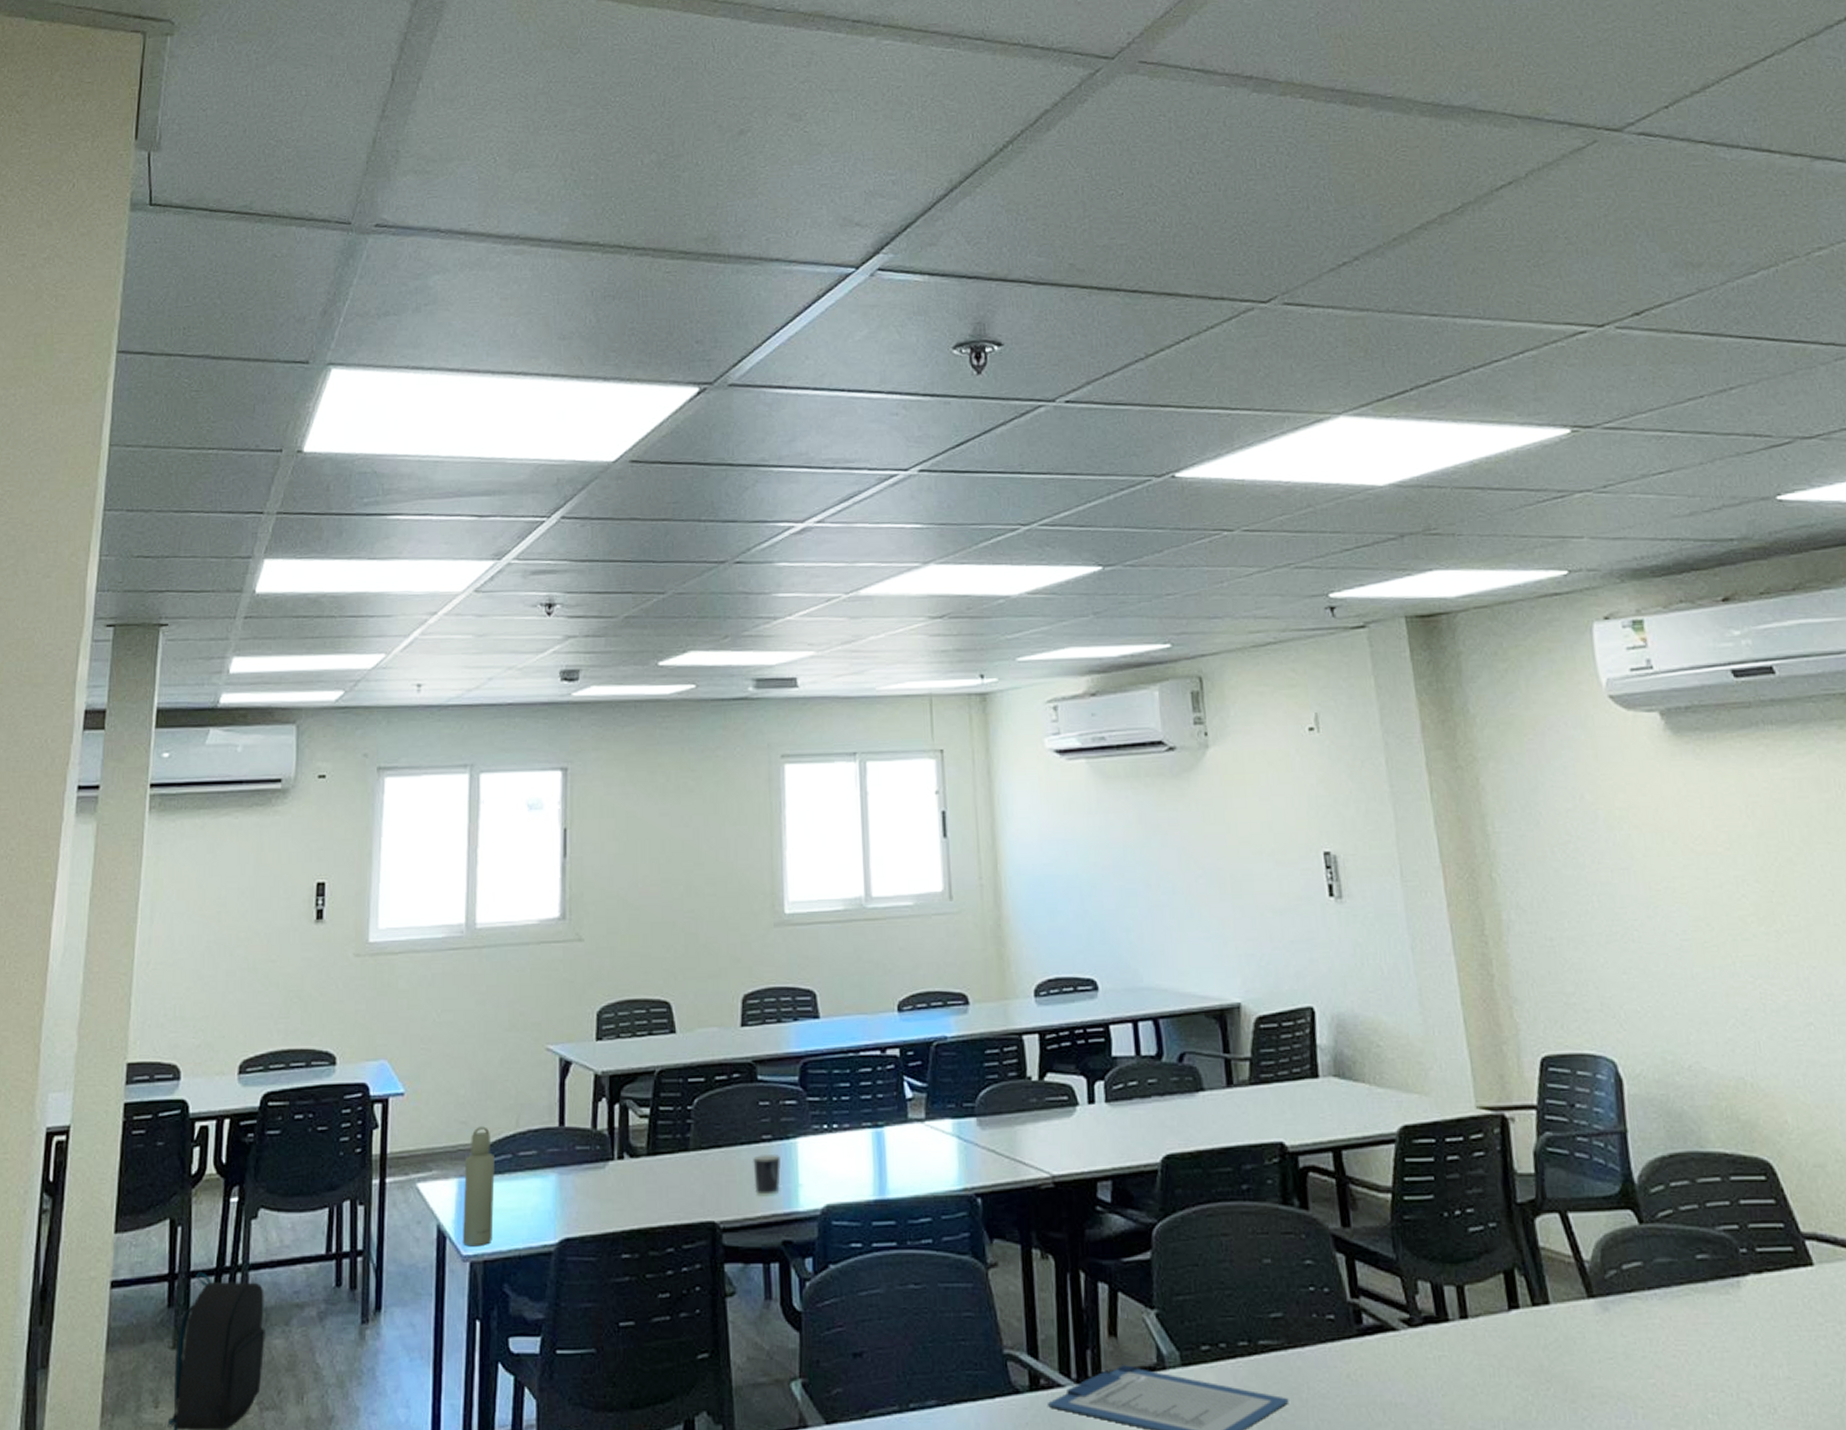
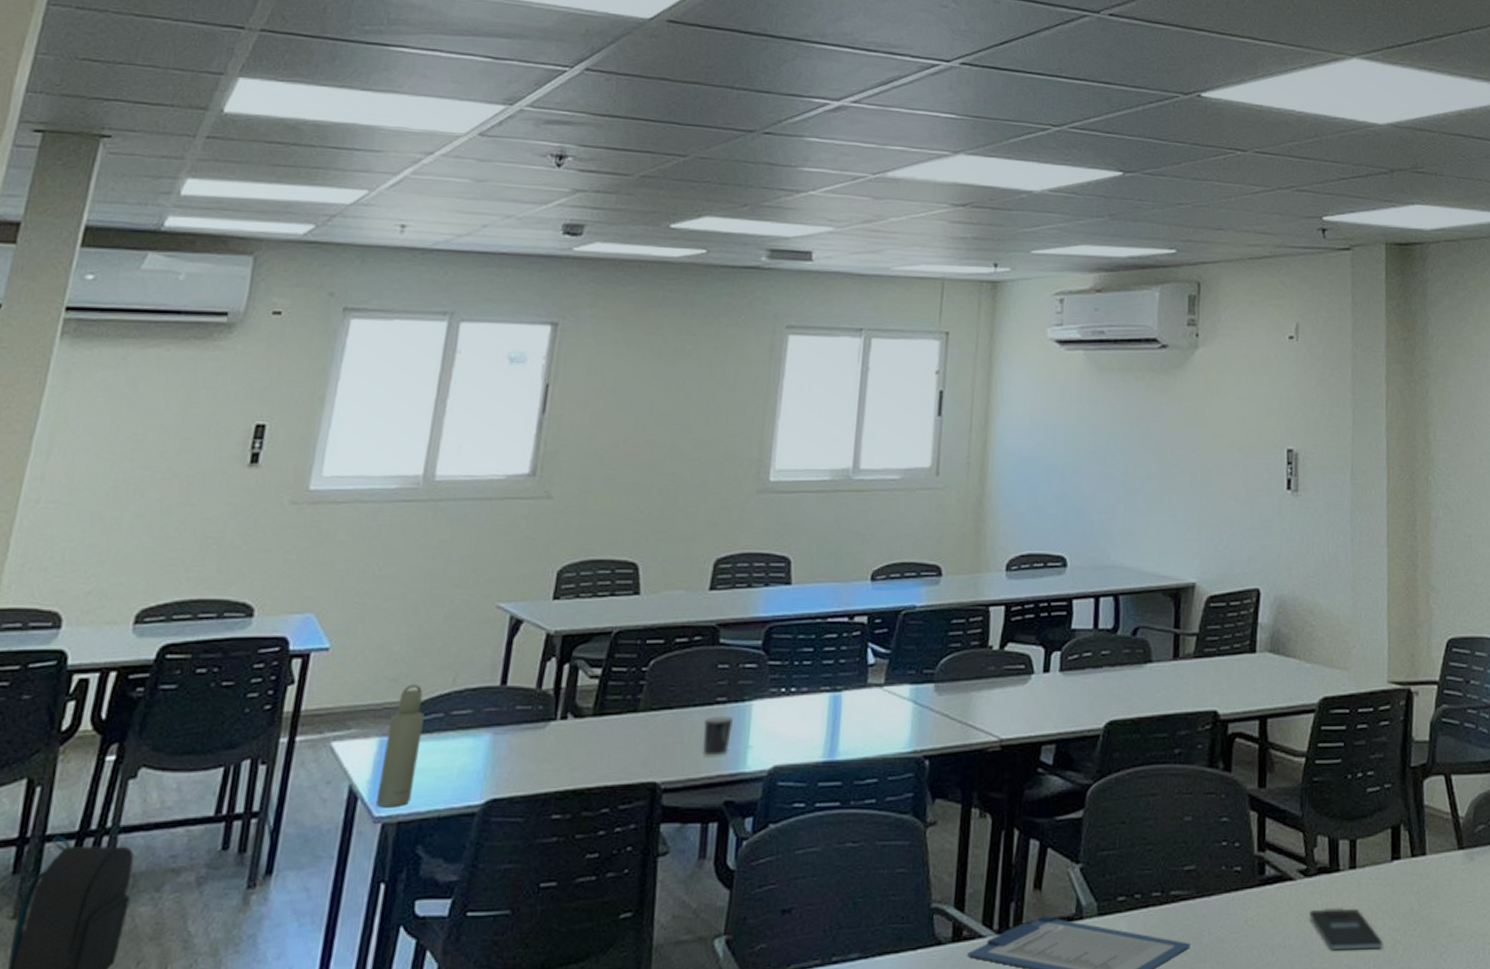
calculator: none [1419,1363,1513,1411] -> present [1308,908,1383,951]

